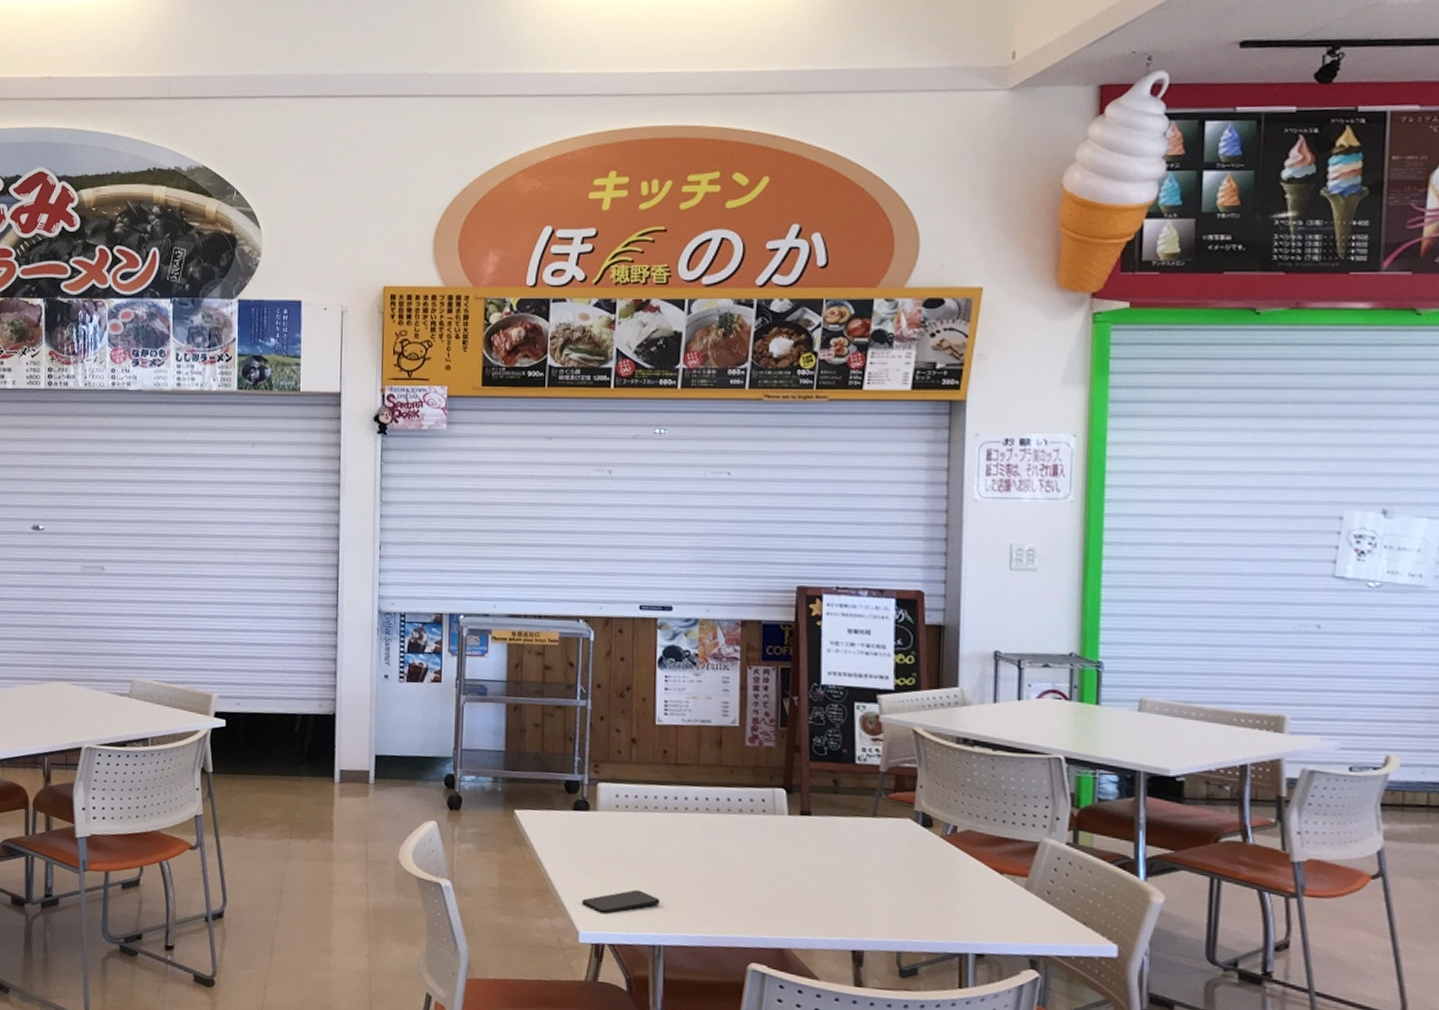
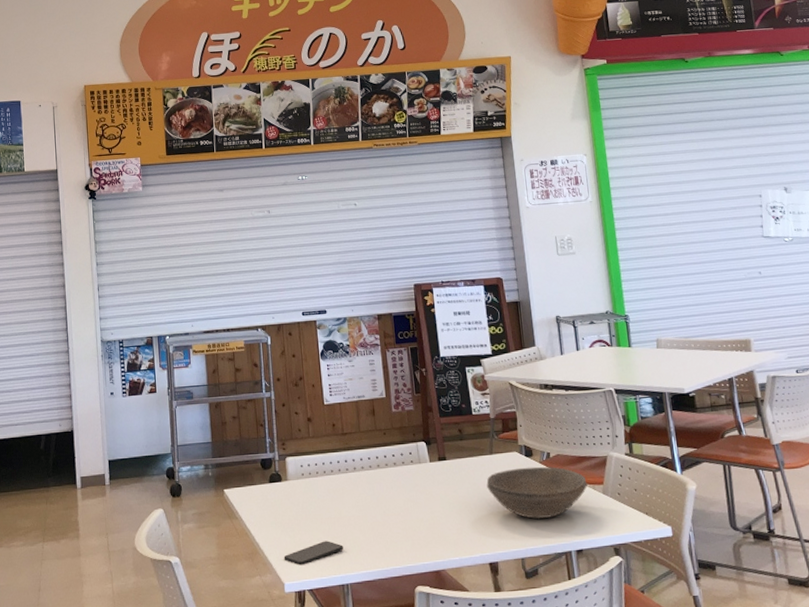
bowl: none [862,839,1005,908] -> present [486,466,588,519]

